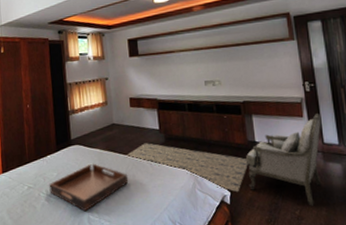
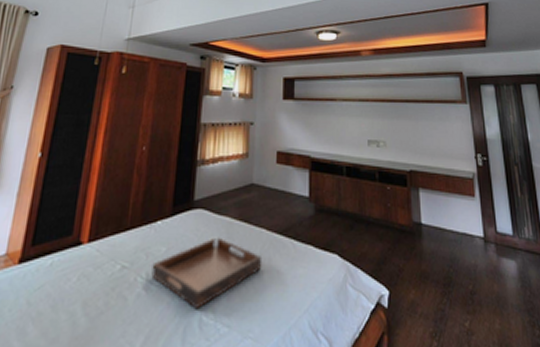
rug: present [125,143,248,193] -> none [262,214,412,292]
armchair: present [245,112,322,206] -> none [409,192,495,316]

